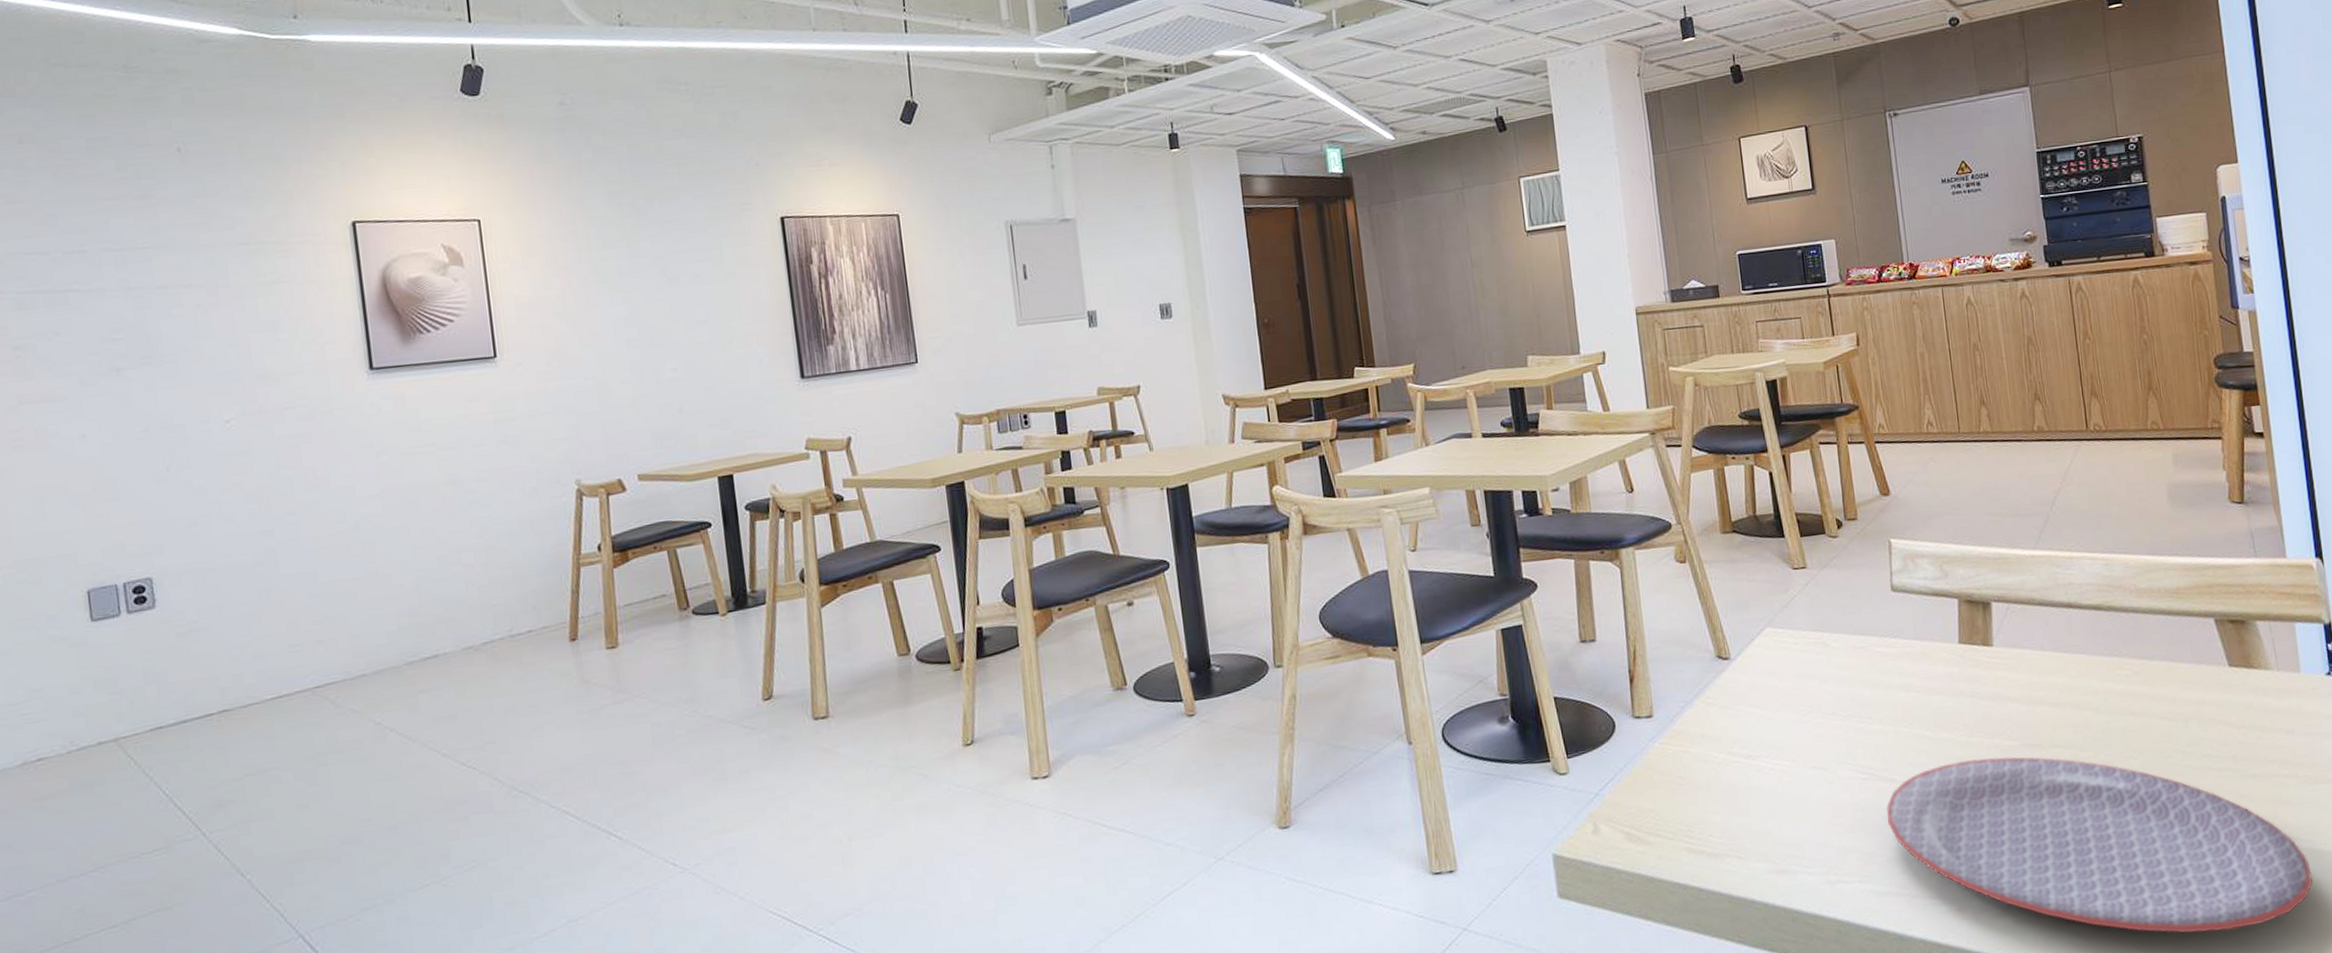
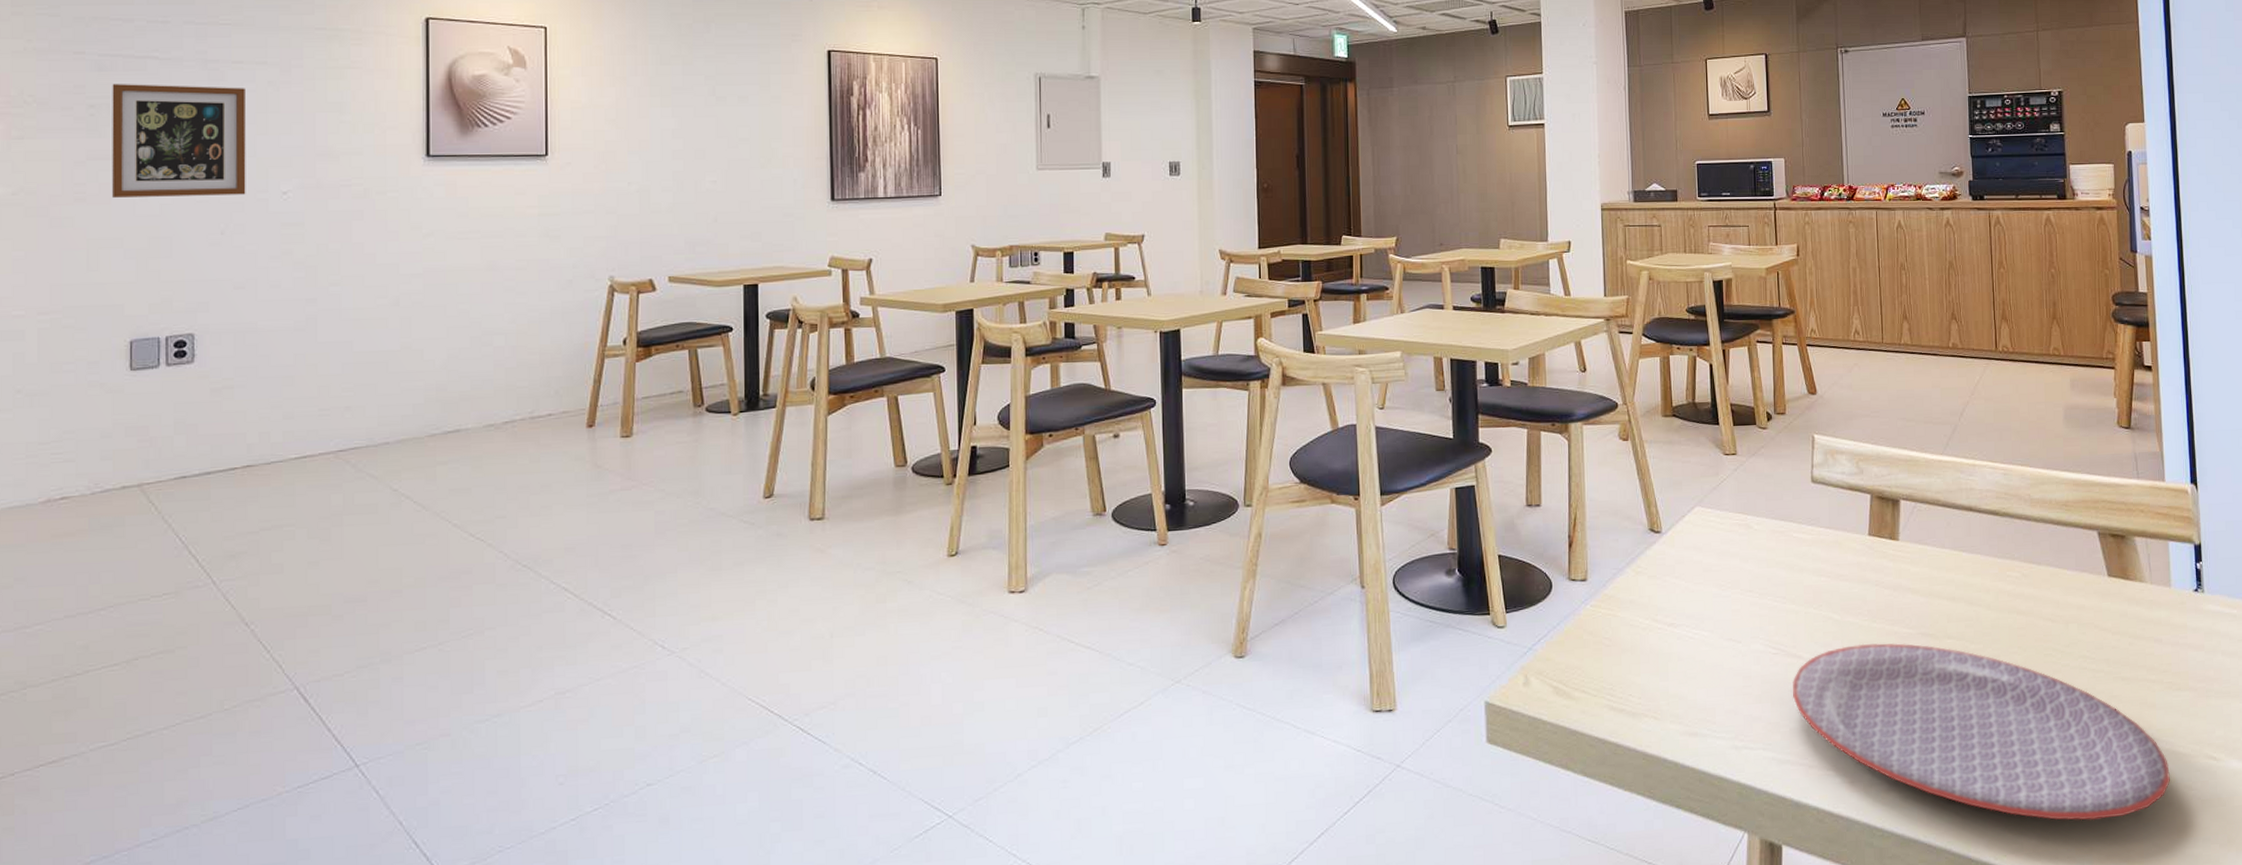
wall art: none [35,314,188,442] -> present [112,84,246,198]

